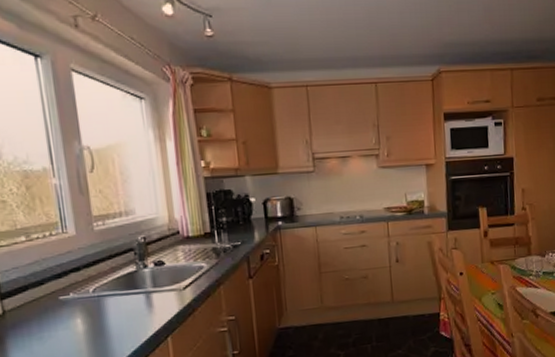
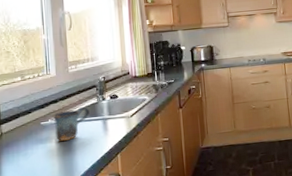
mug: none [74,276,127,321] -> present [52,107,90,141]

